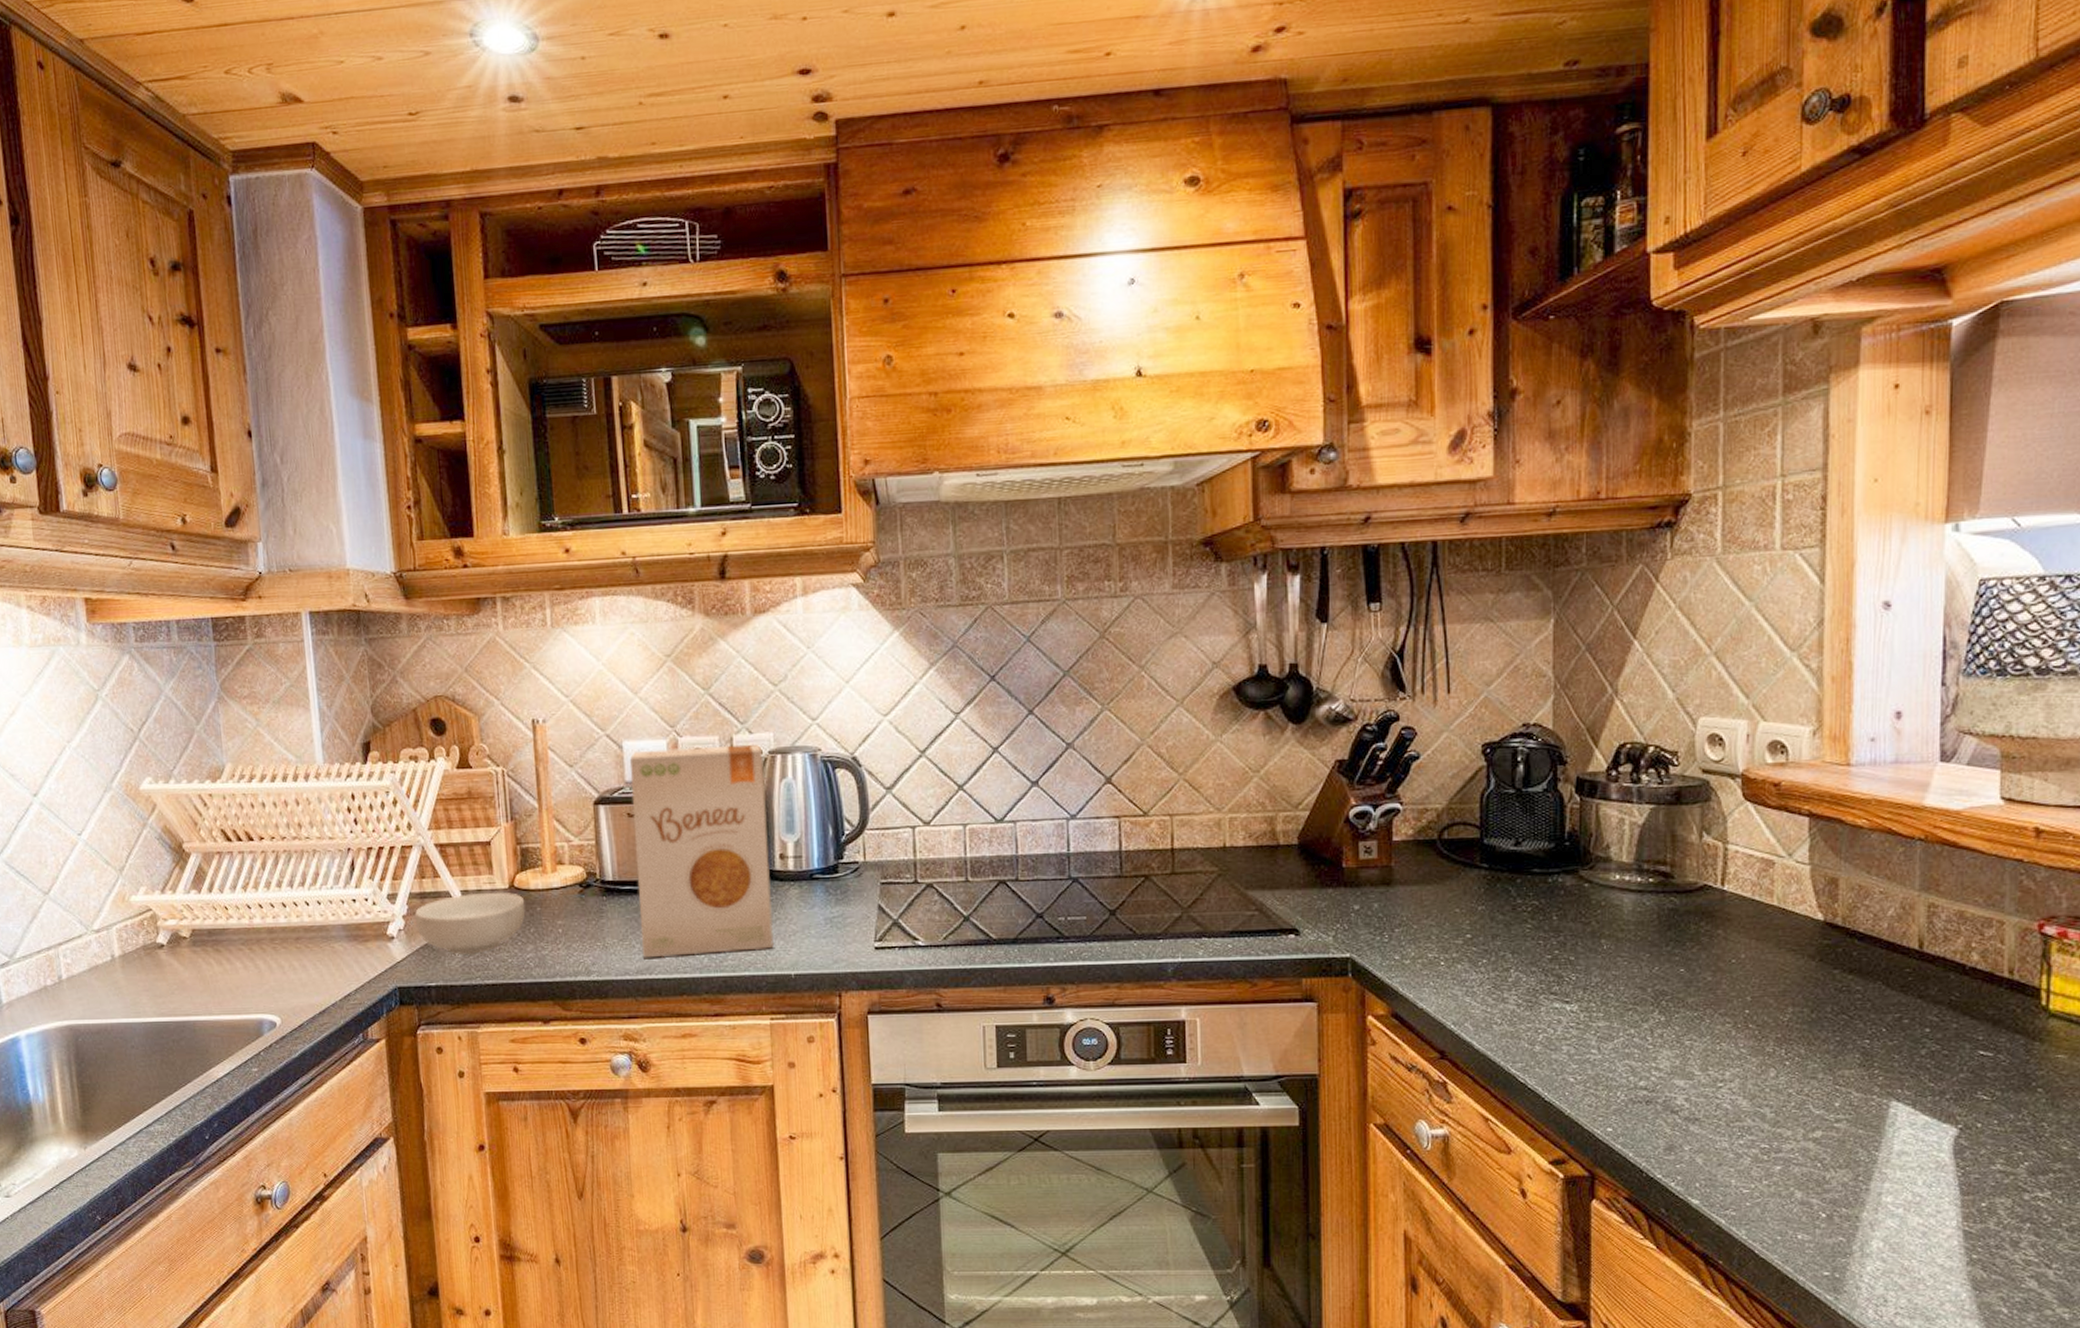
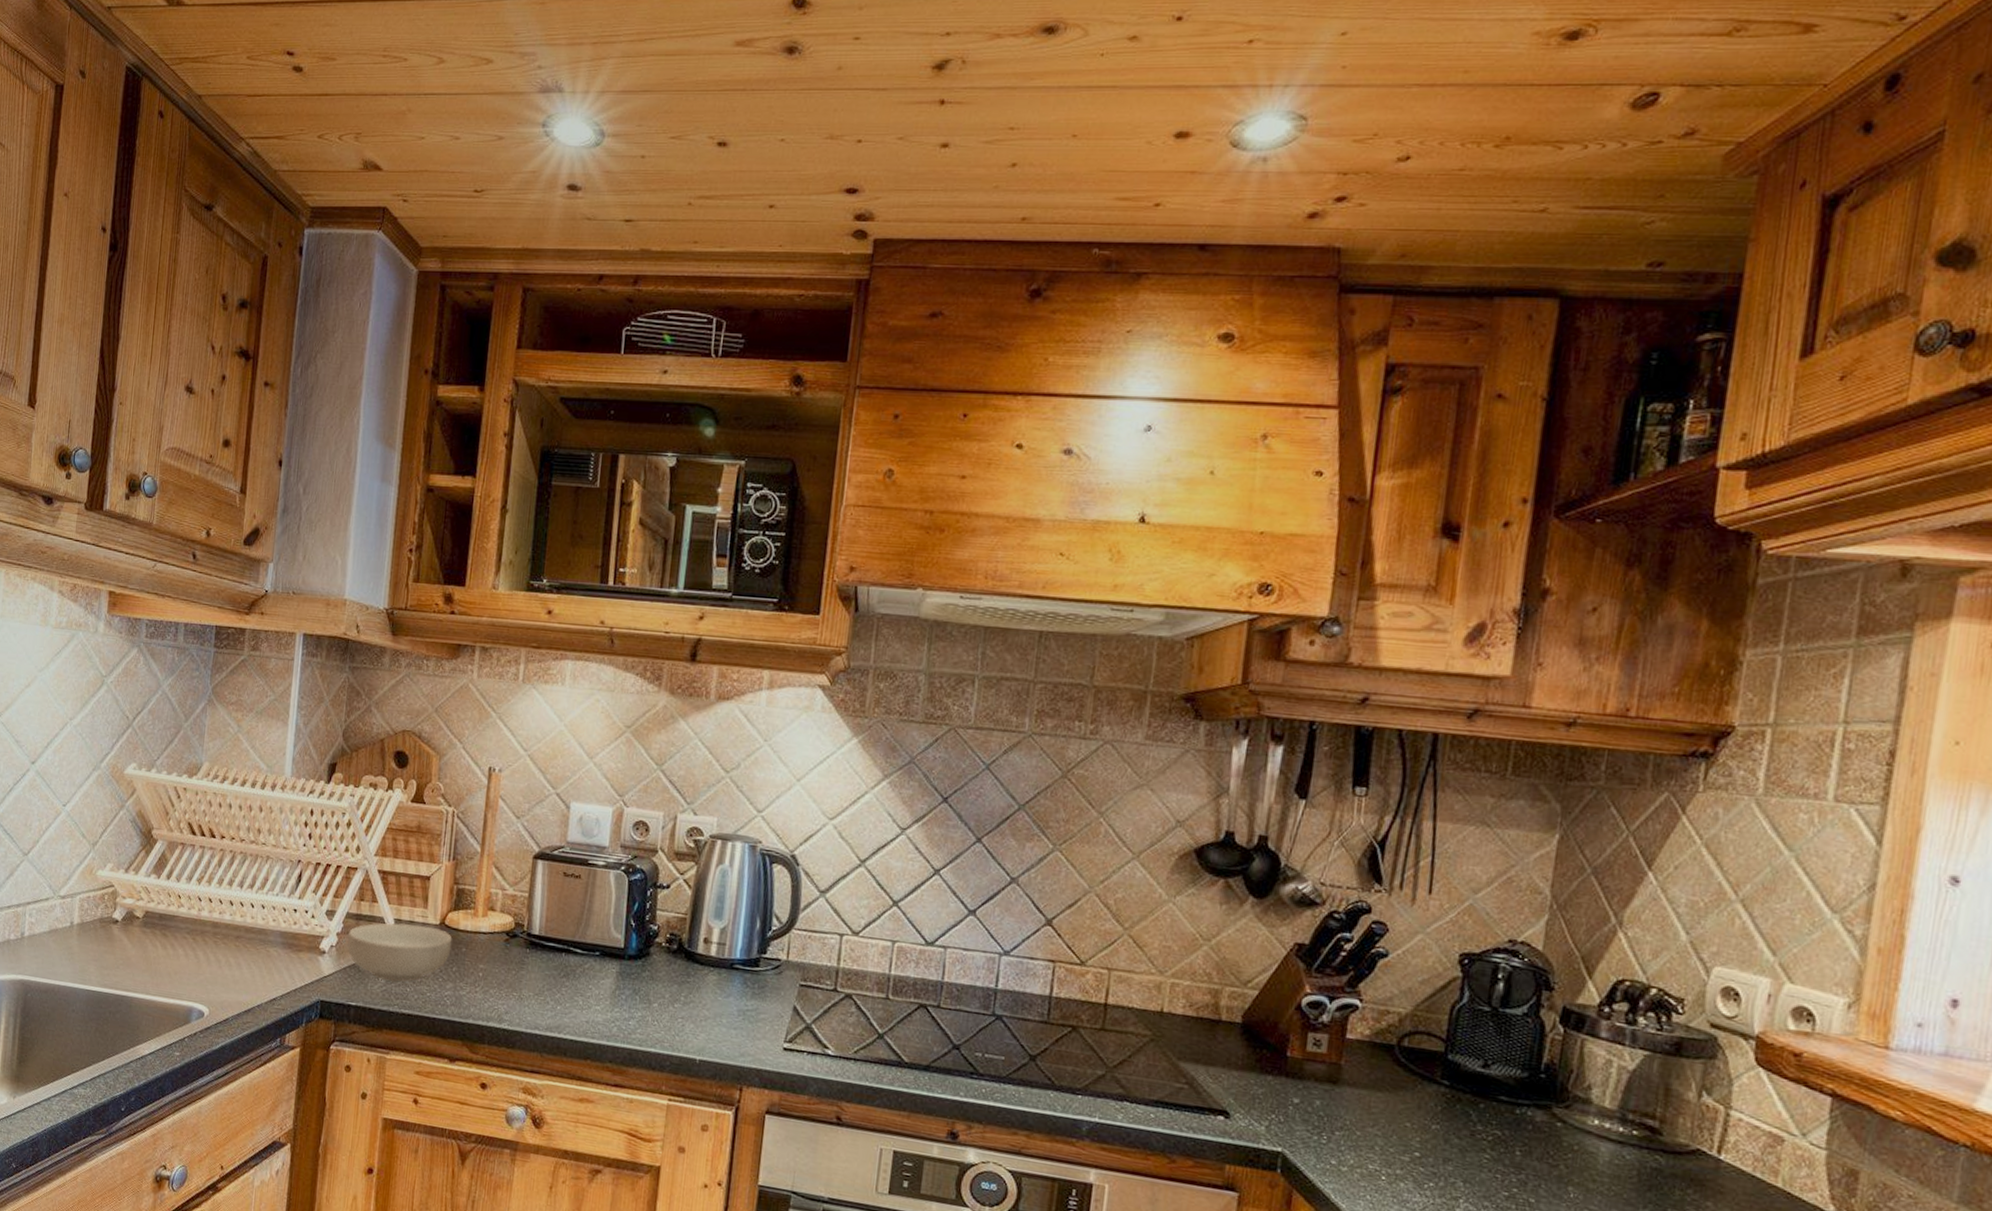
food box: present [629,744,774,958] -> none [554,813,704,1030]

